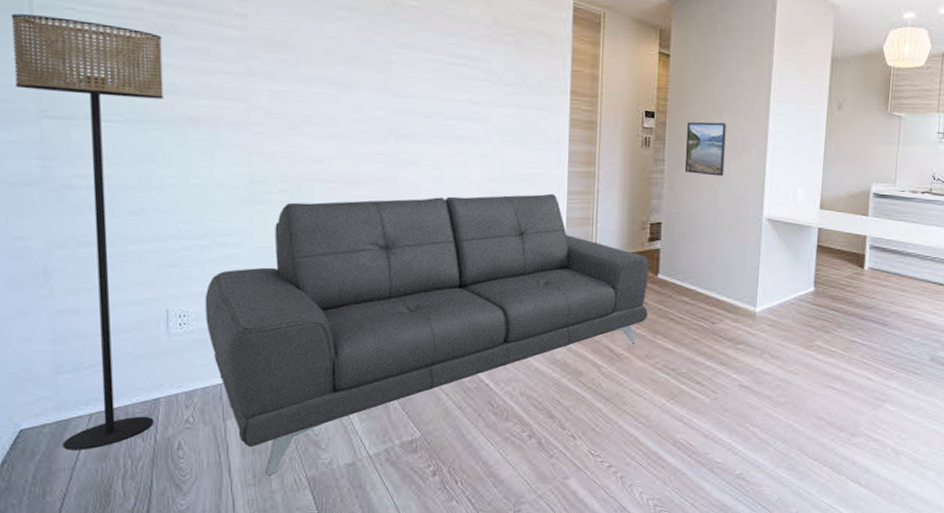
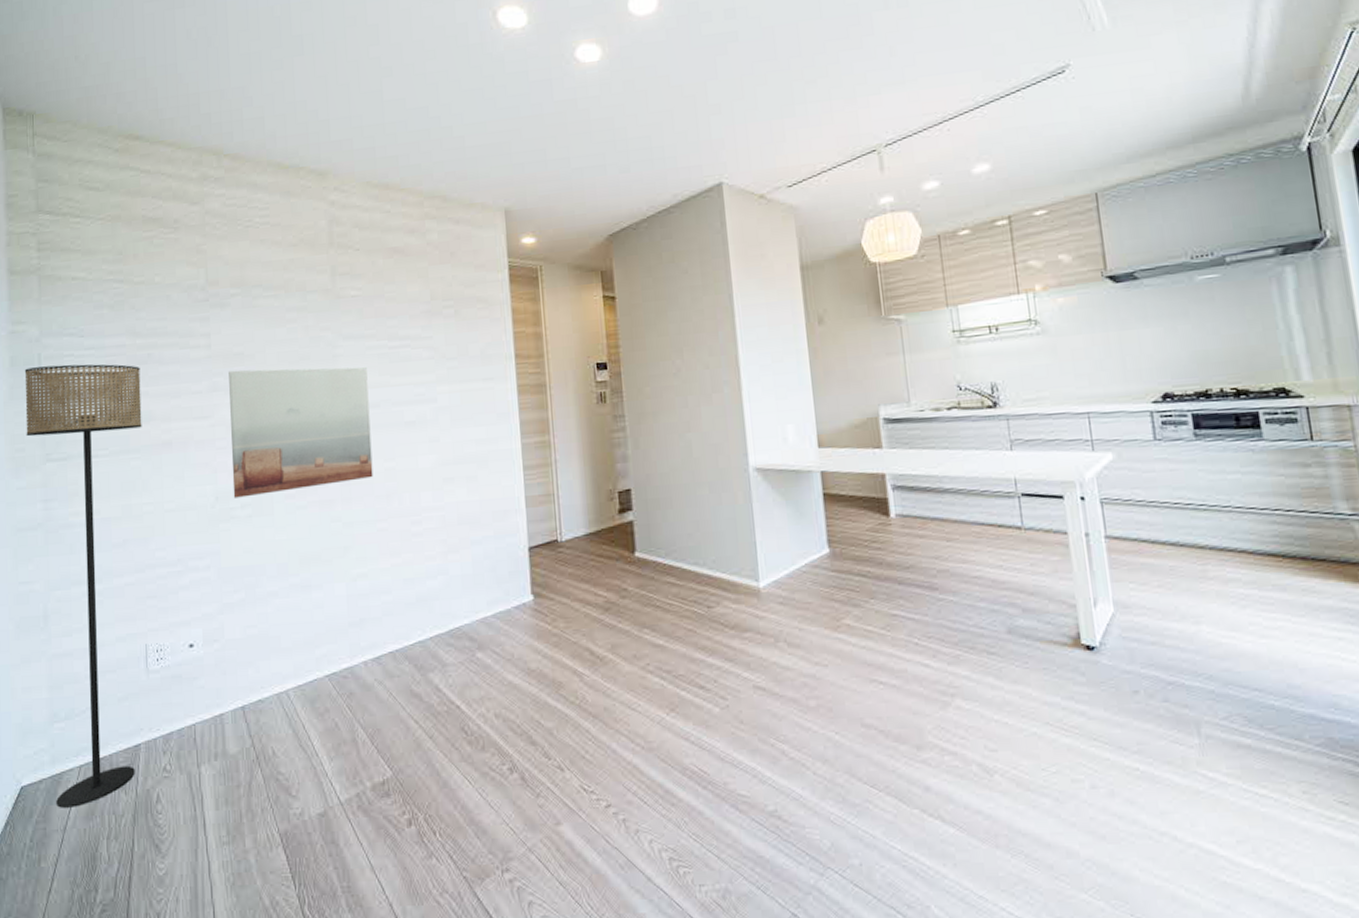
sofa: present [205,193,648,476] -> none [179,471,629,832]
wall art: none [268,57,421,184] -> present [229,367,373,498]
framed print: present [684,121,726,177] -> none [644,362,695,427]

